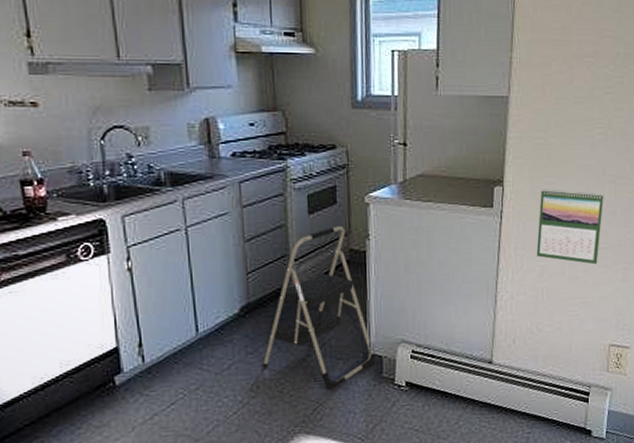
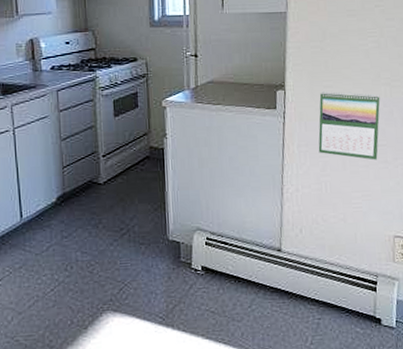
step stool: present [261,226,376,391] -> none [75,127,174,273]

